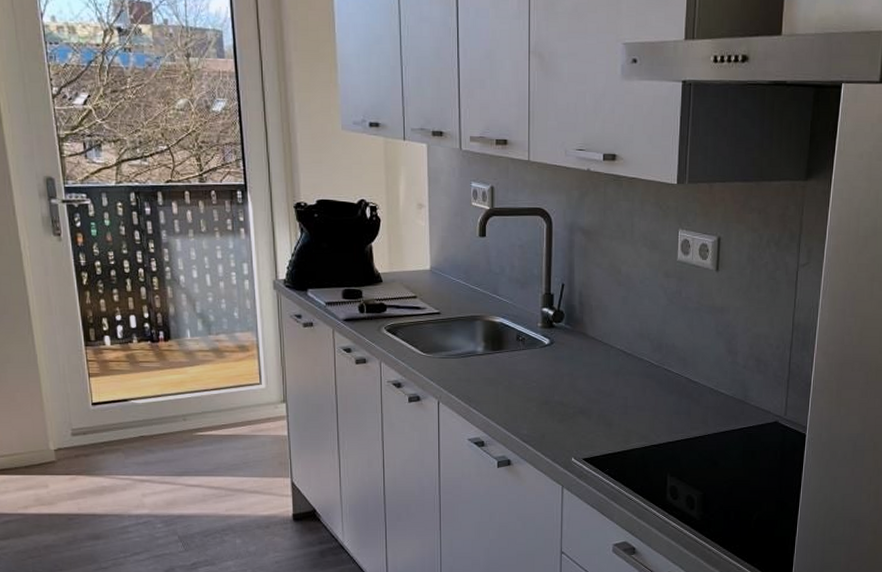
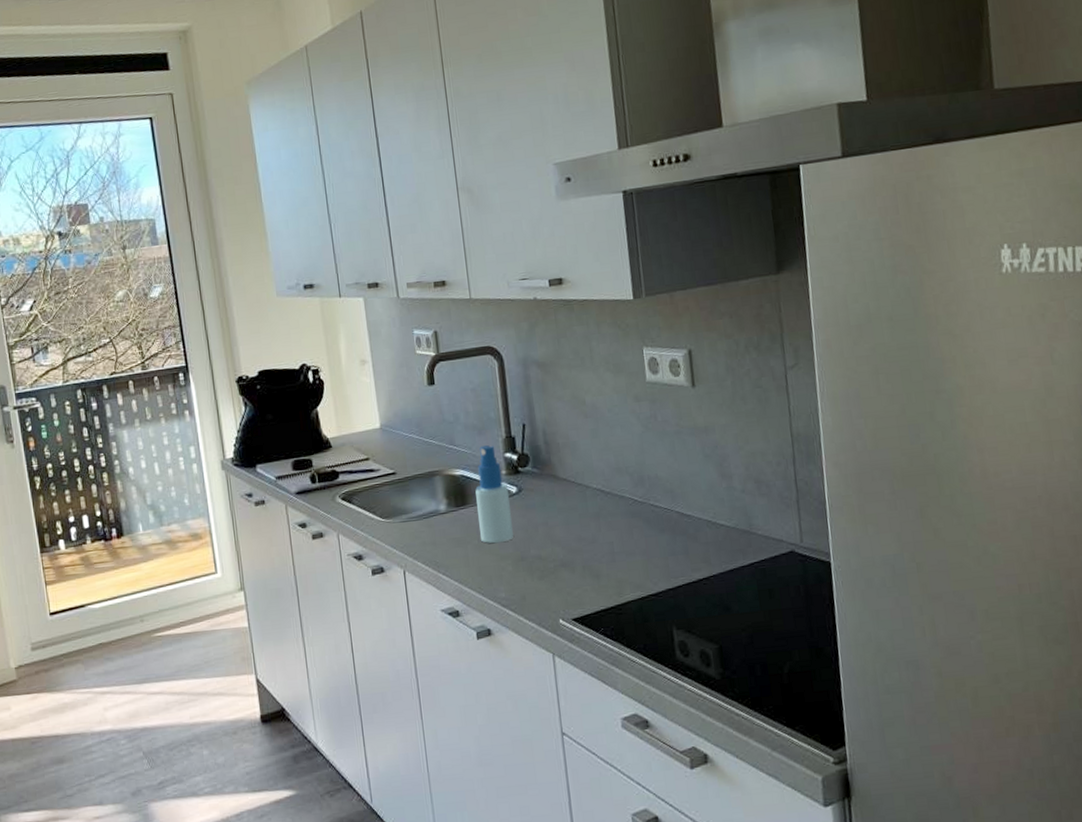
spray bottle: none [512,299,542,387] -> present [475,445,513,544]

